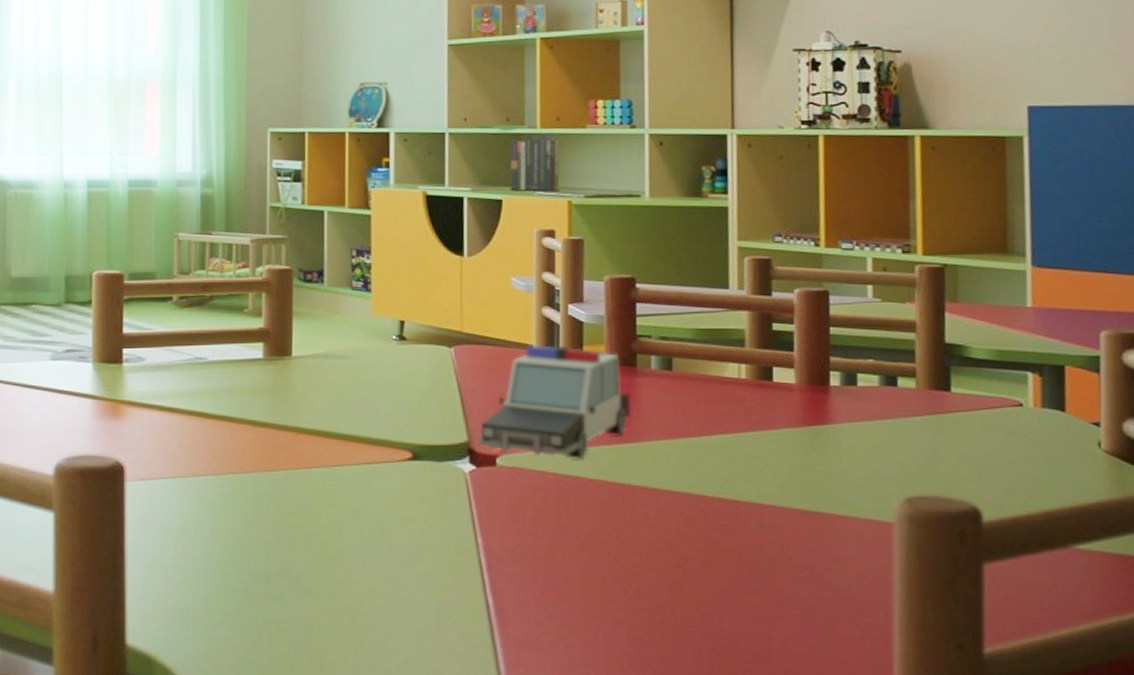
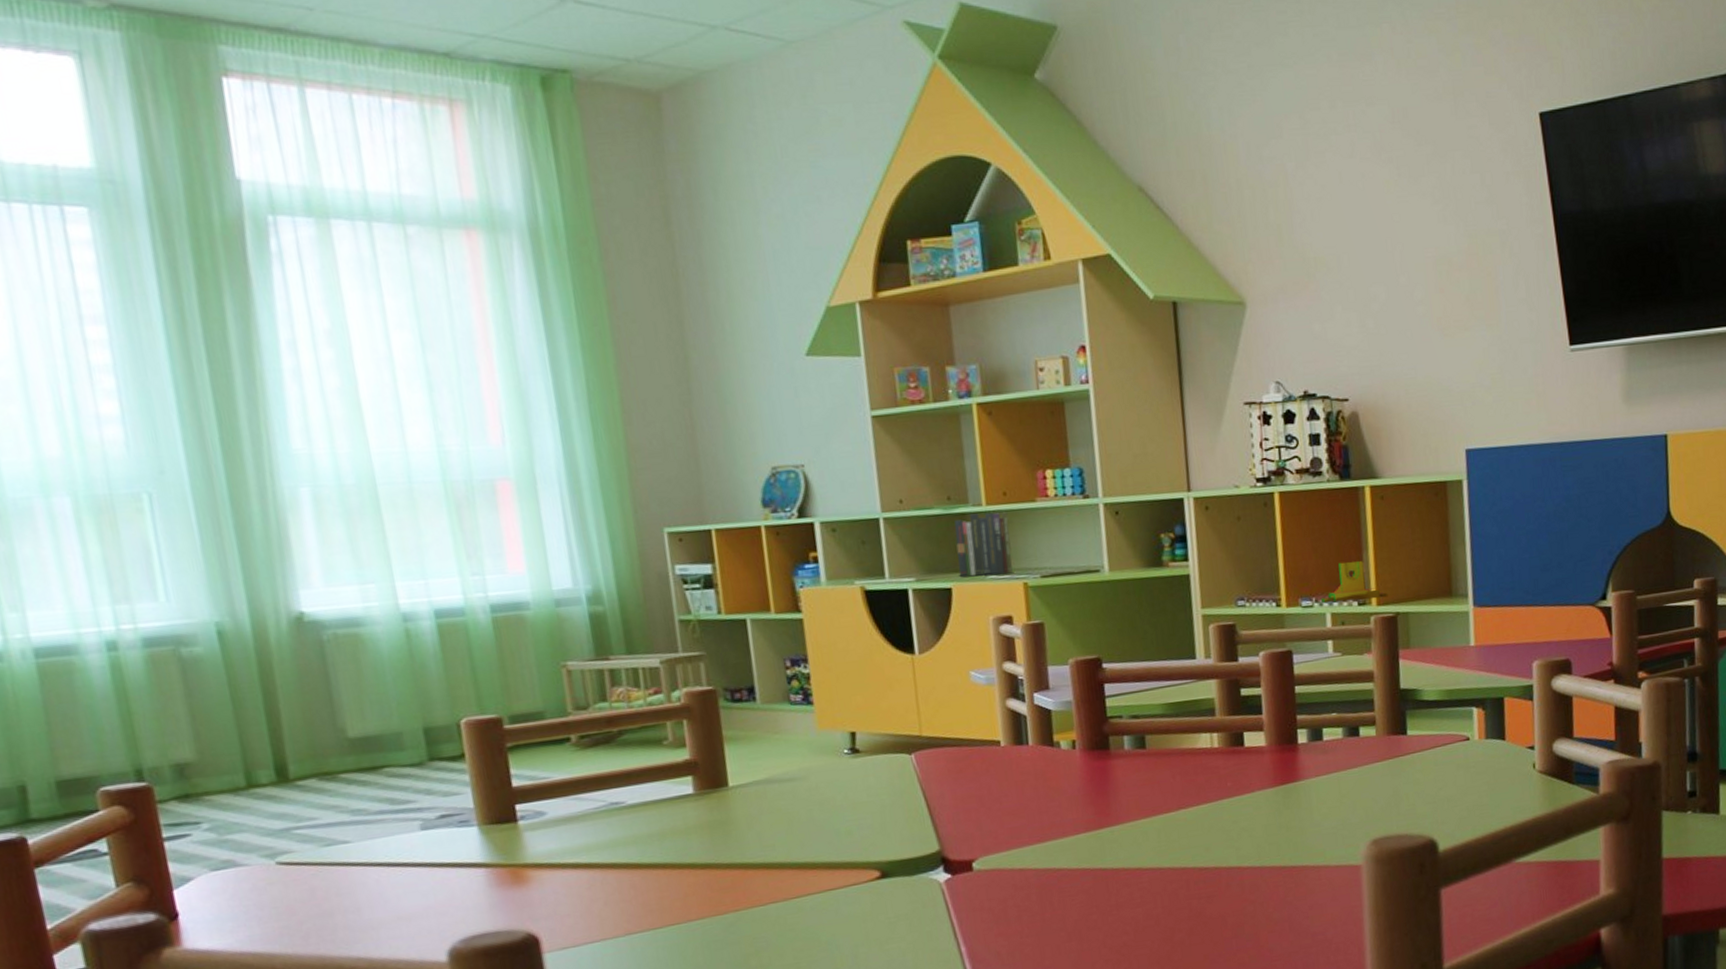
toy car: present [477,345,632,458] -> none [950,736,1109,856]
toy block set: none [861,208,936,248] -> present [1320,561,1388,604]

